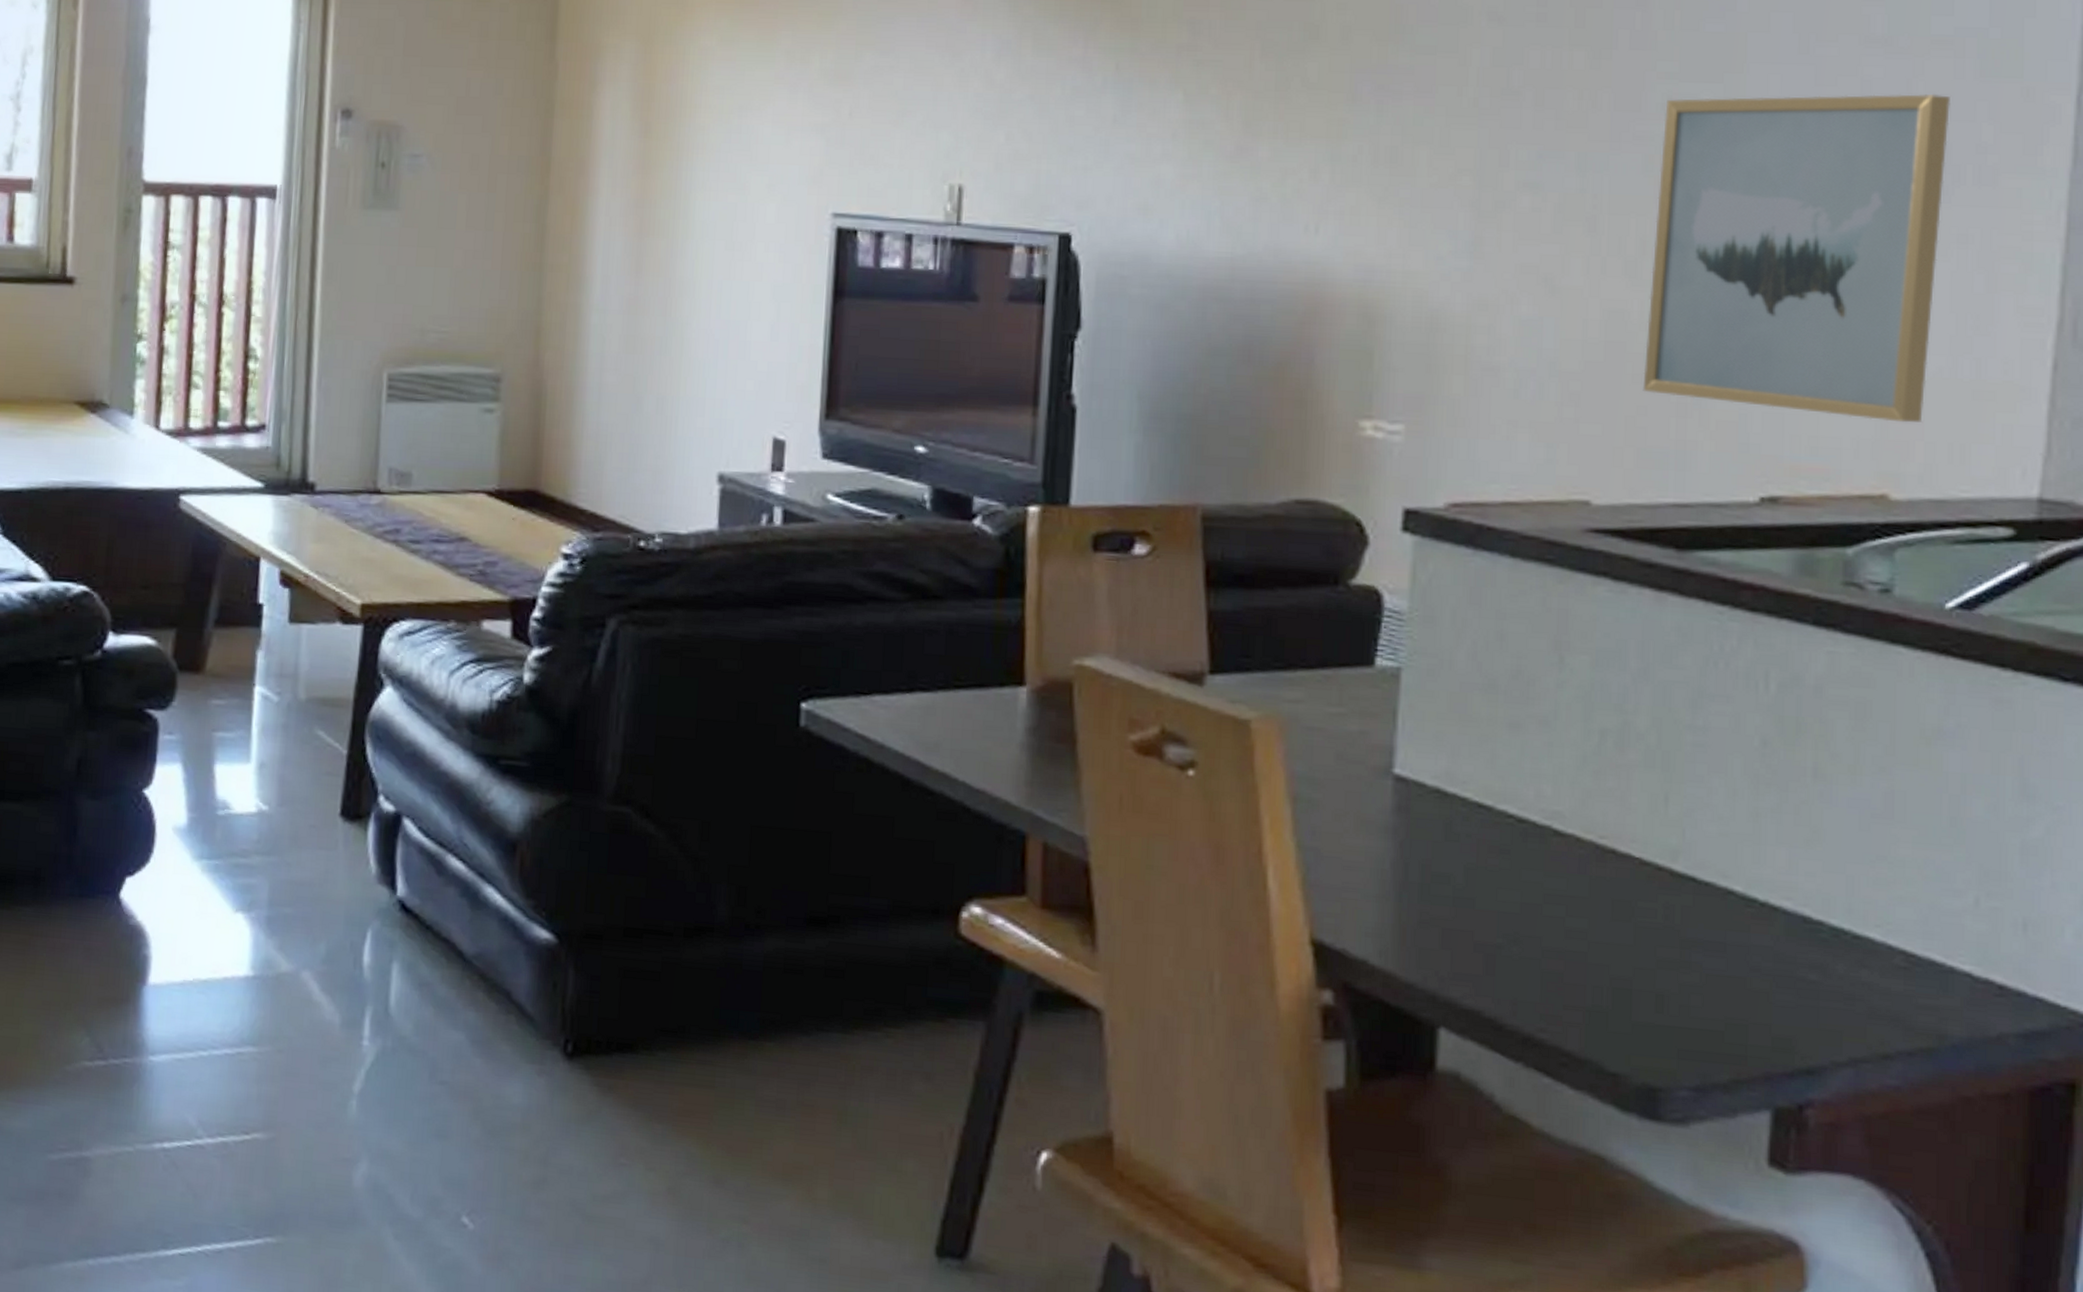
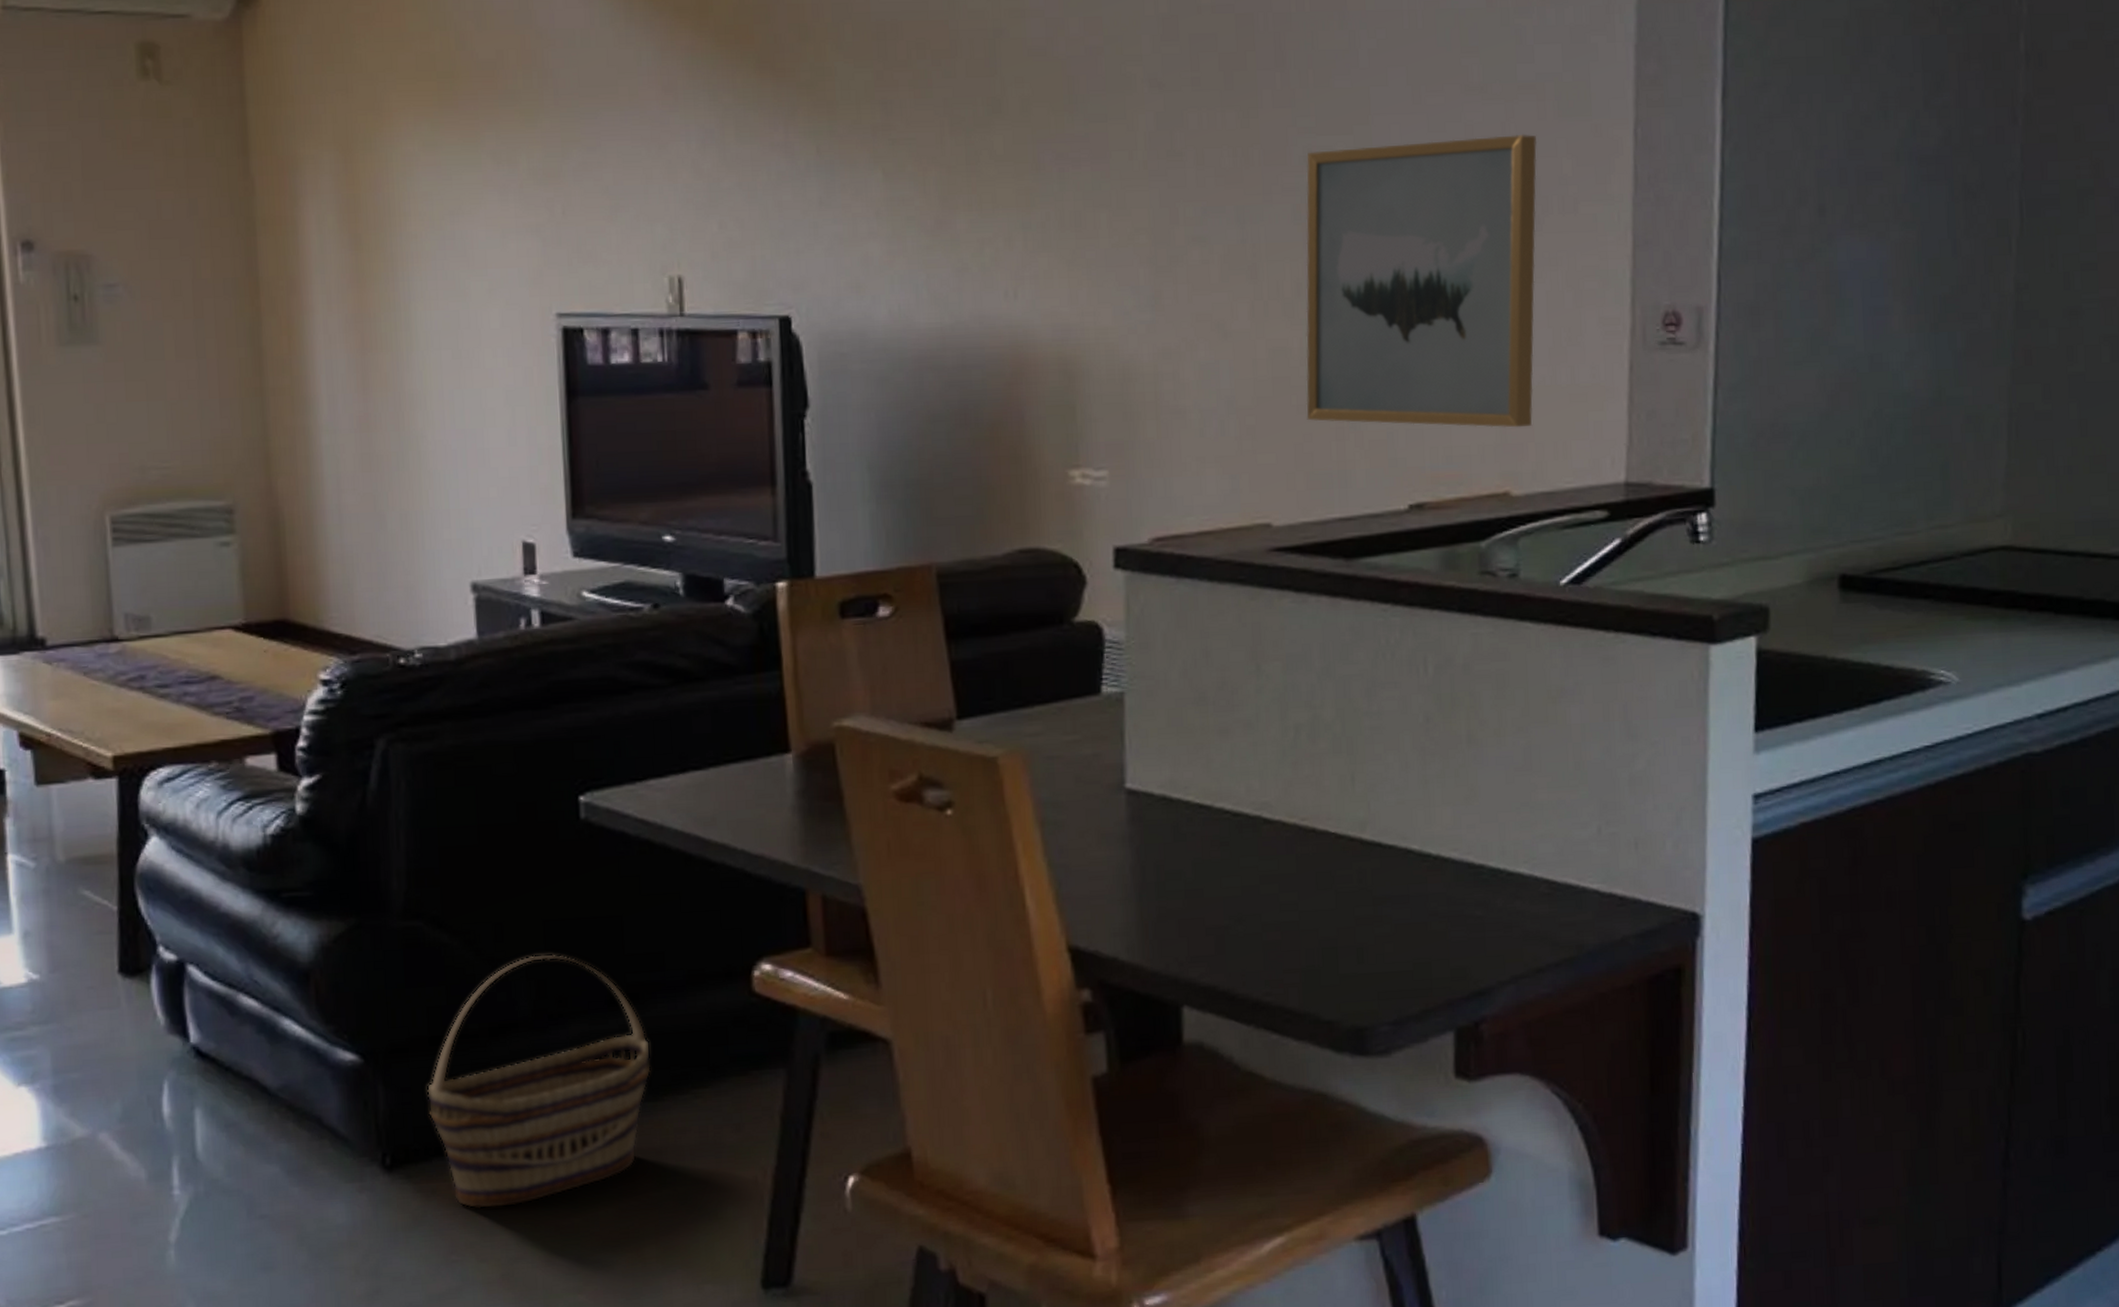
basket: none [615,859,846,1118] -> present [427,953,651,1209]

